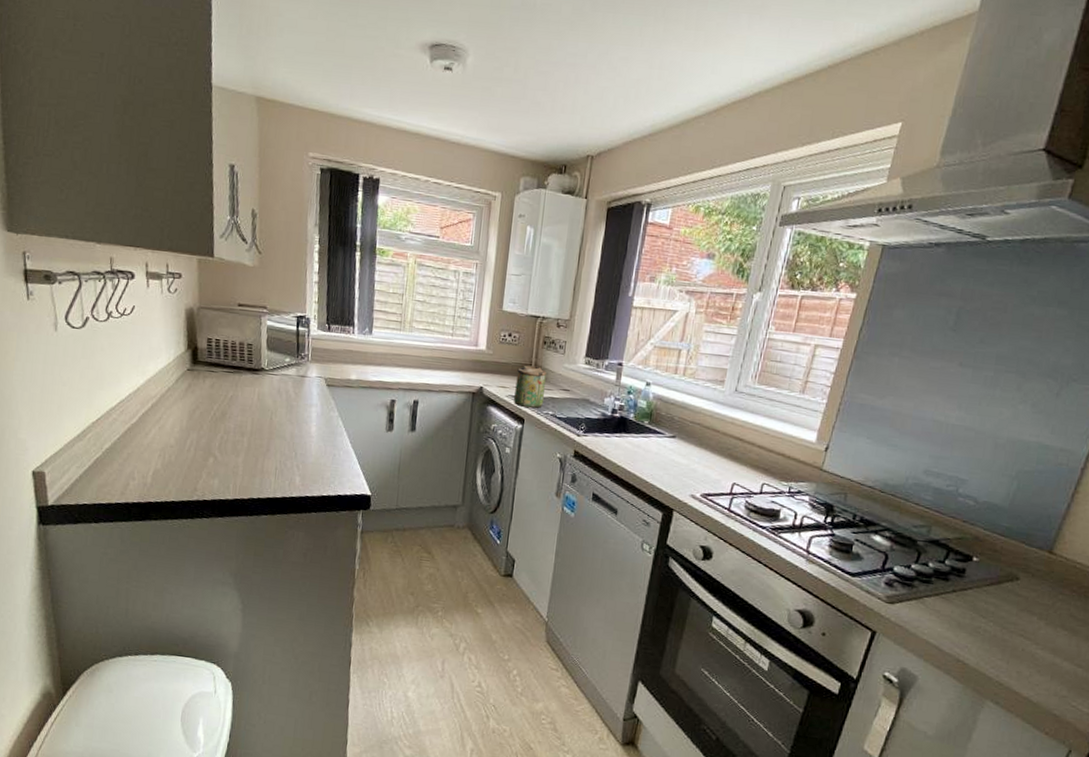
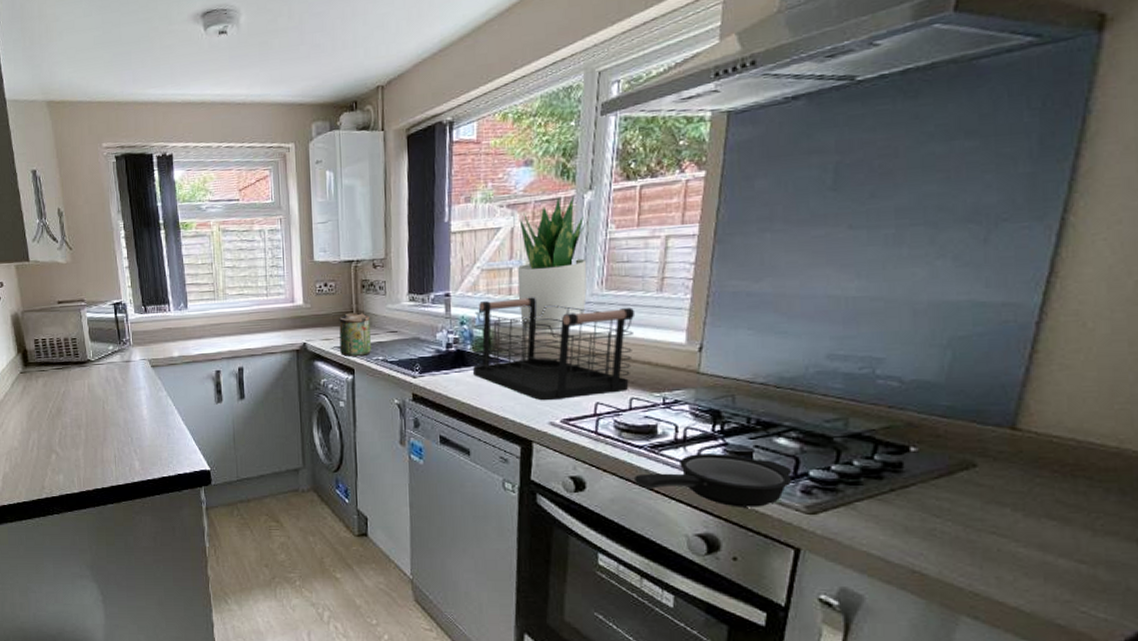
dish rack: none [632,375,779,477] -> present [472,297,636,400]
planter: none [681,292,752,412] -> present [517,197,587,330]
frying pan: none [754,540,881,593] -> present [635,453,792,507]

